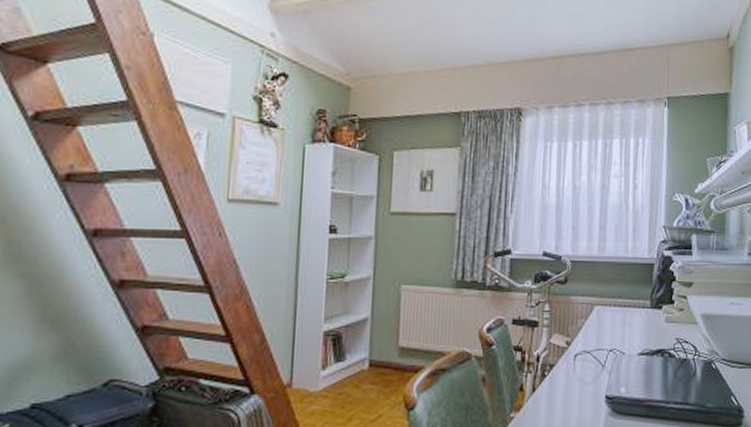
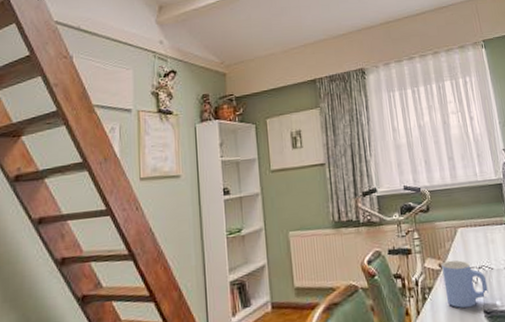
mug: none [567,339,615,391] -> present [441,260,489,308]

